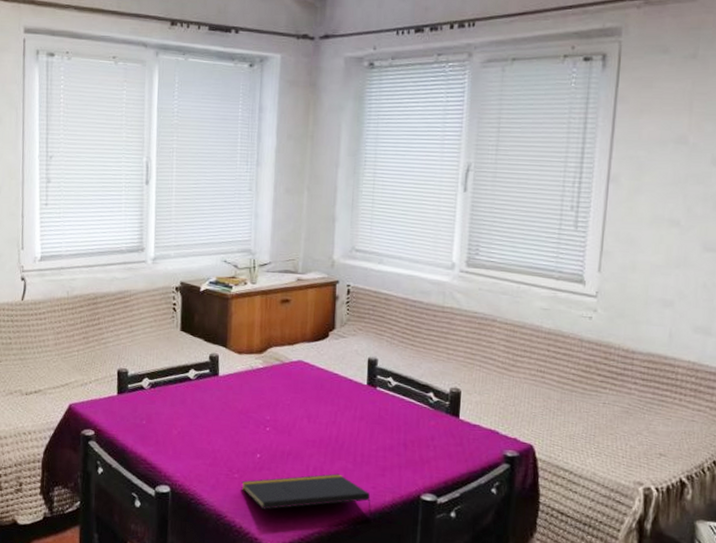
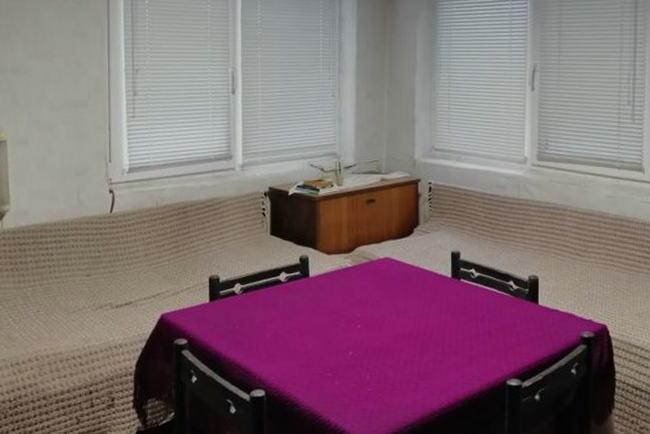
notepad: present [241,473,371,514] -> none [335,365,461,406]

